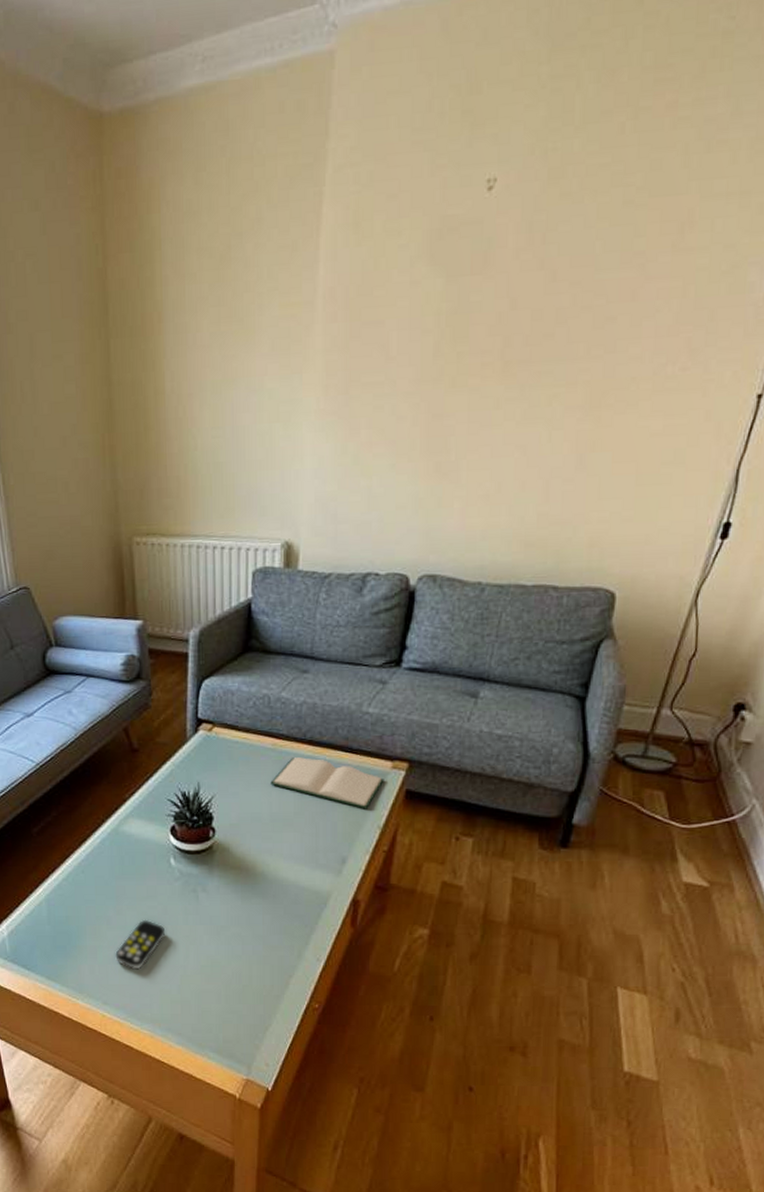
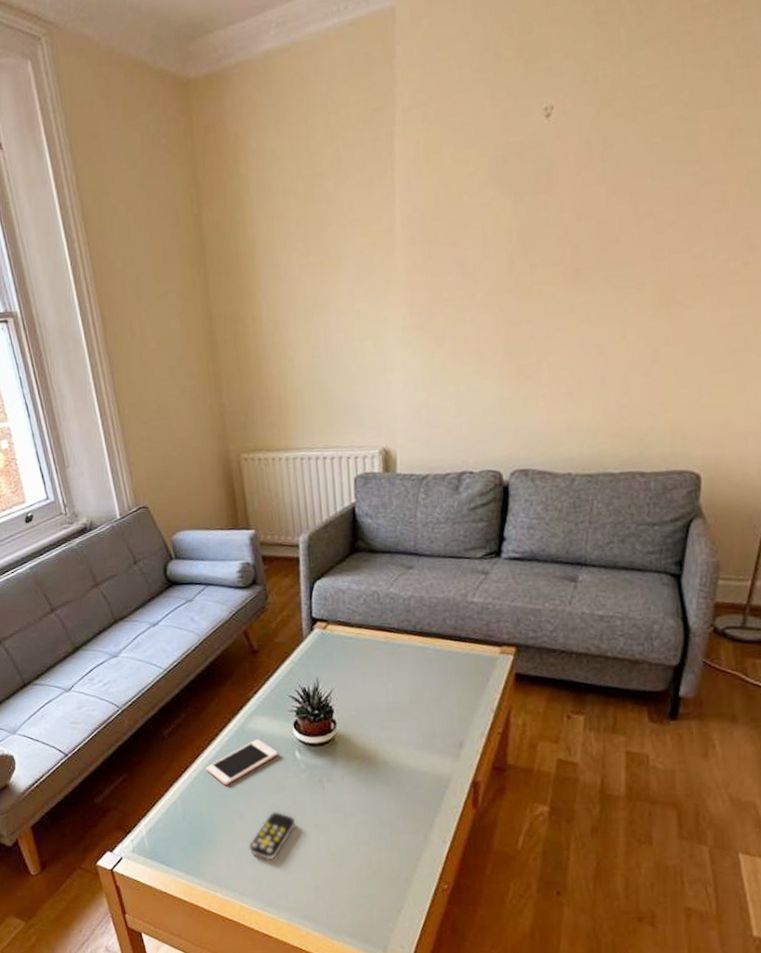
cell phone: none [75,842,152,889] -> present [206,738,278,785]
hardback book: present [270,757,384,809] -> none [385,648,494,694]

